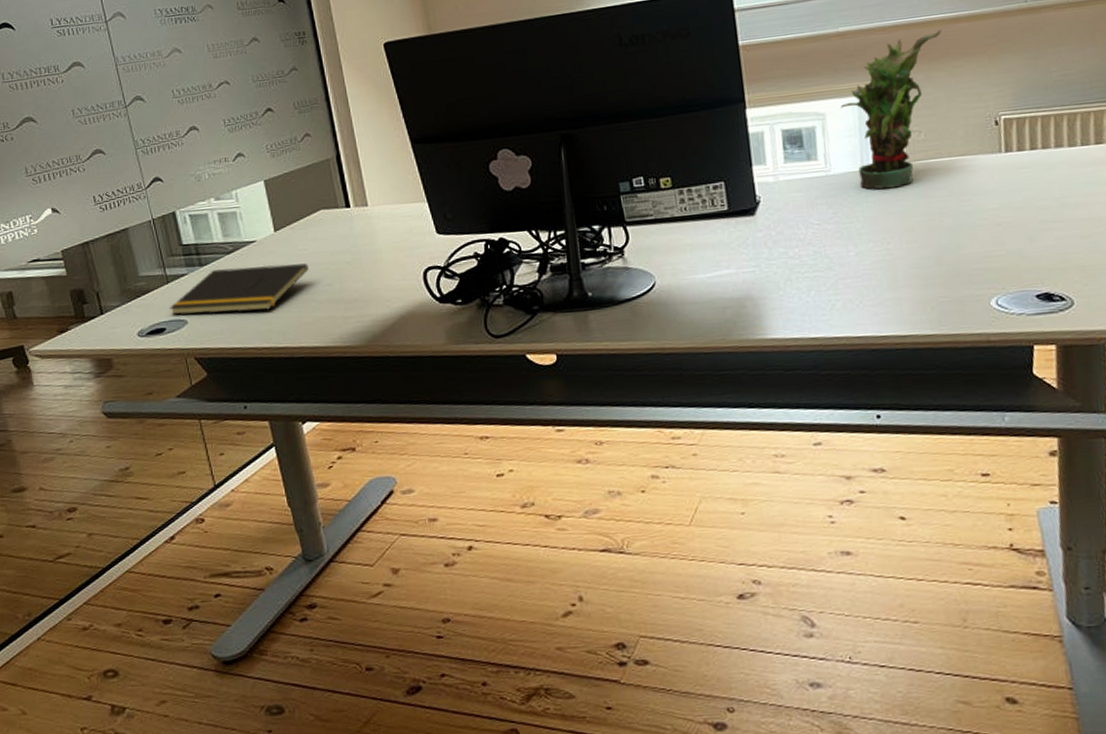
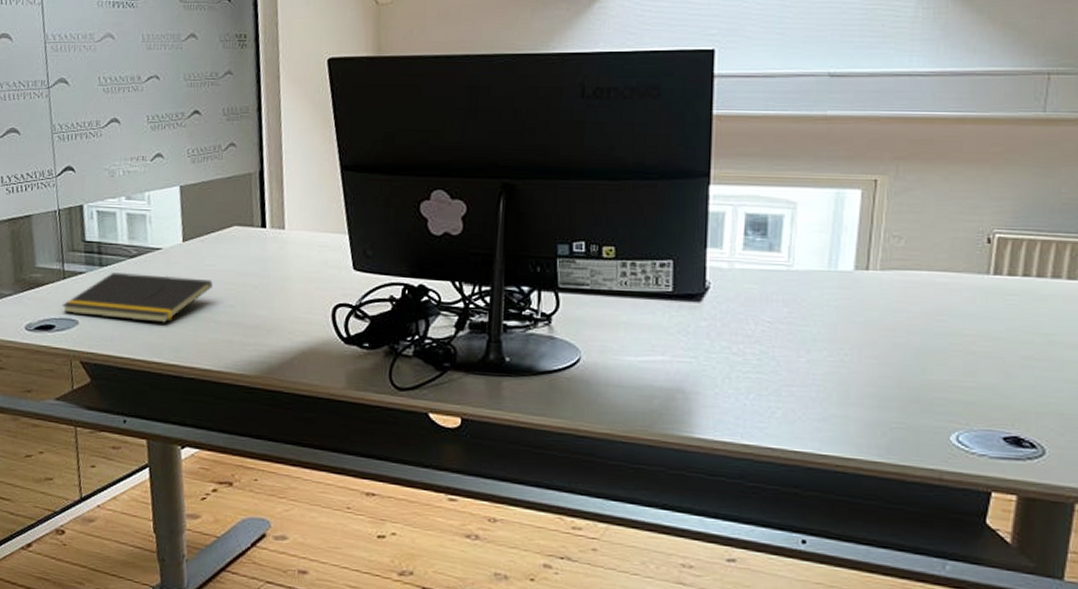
potted plant: present [840,29,942,189] -> none [814,128,943,295]

